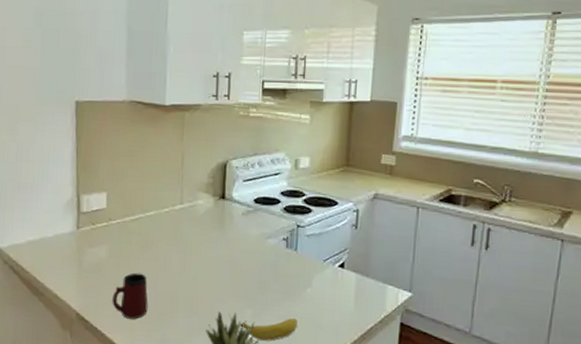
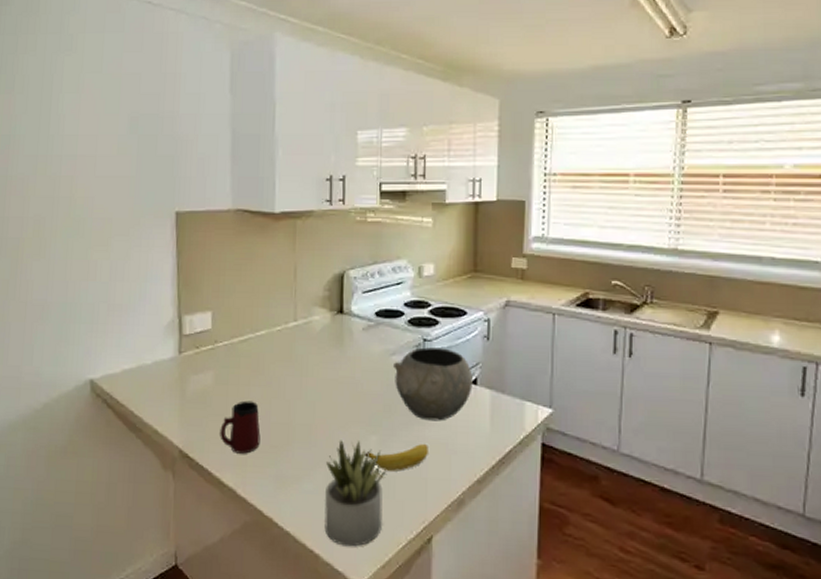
bowl: none [269,232,341,299] -> present [394,347,473,421]

